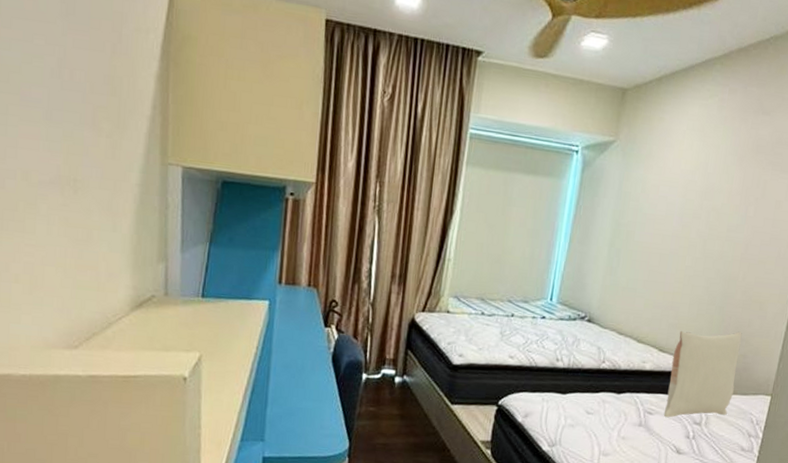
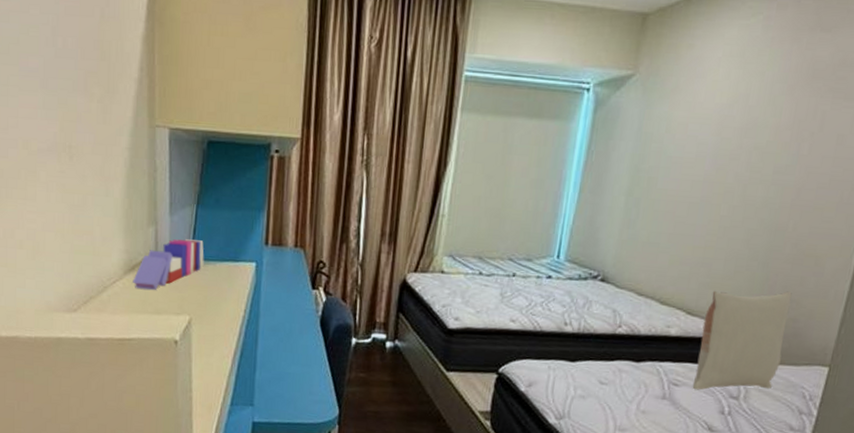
books: none [140,276,217,327] -> present [133,239,204,290]

